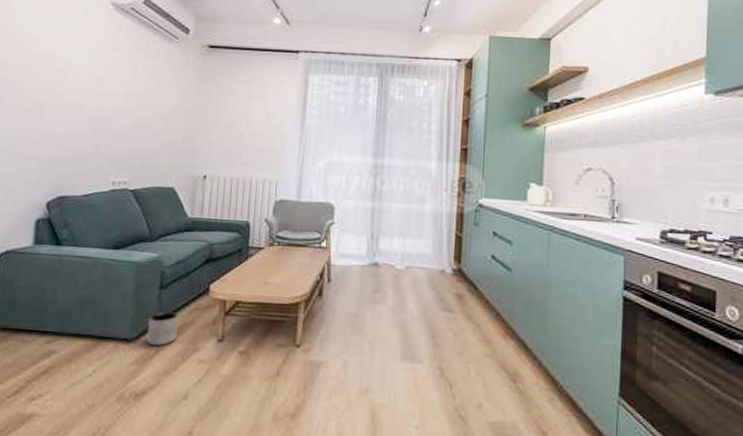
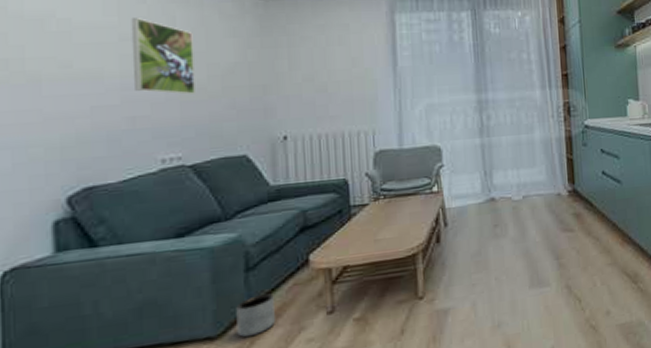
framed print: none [102,63,148,130] -> present [131,18,195,95]

